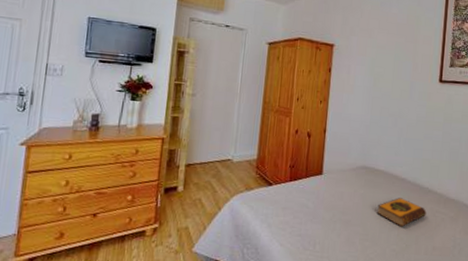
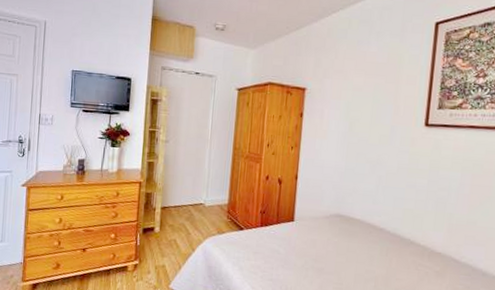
hardback book: present [377,198,427,227] -> none [352,248,408,279]

